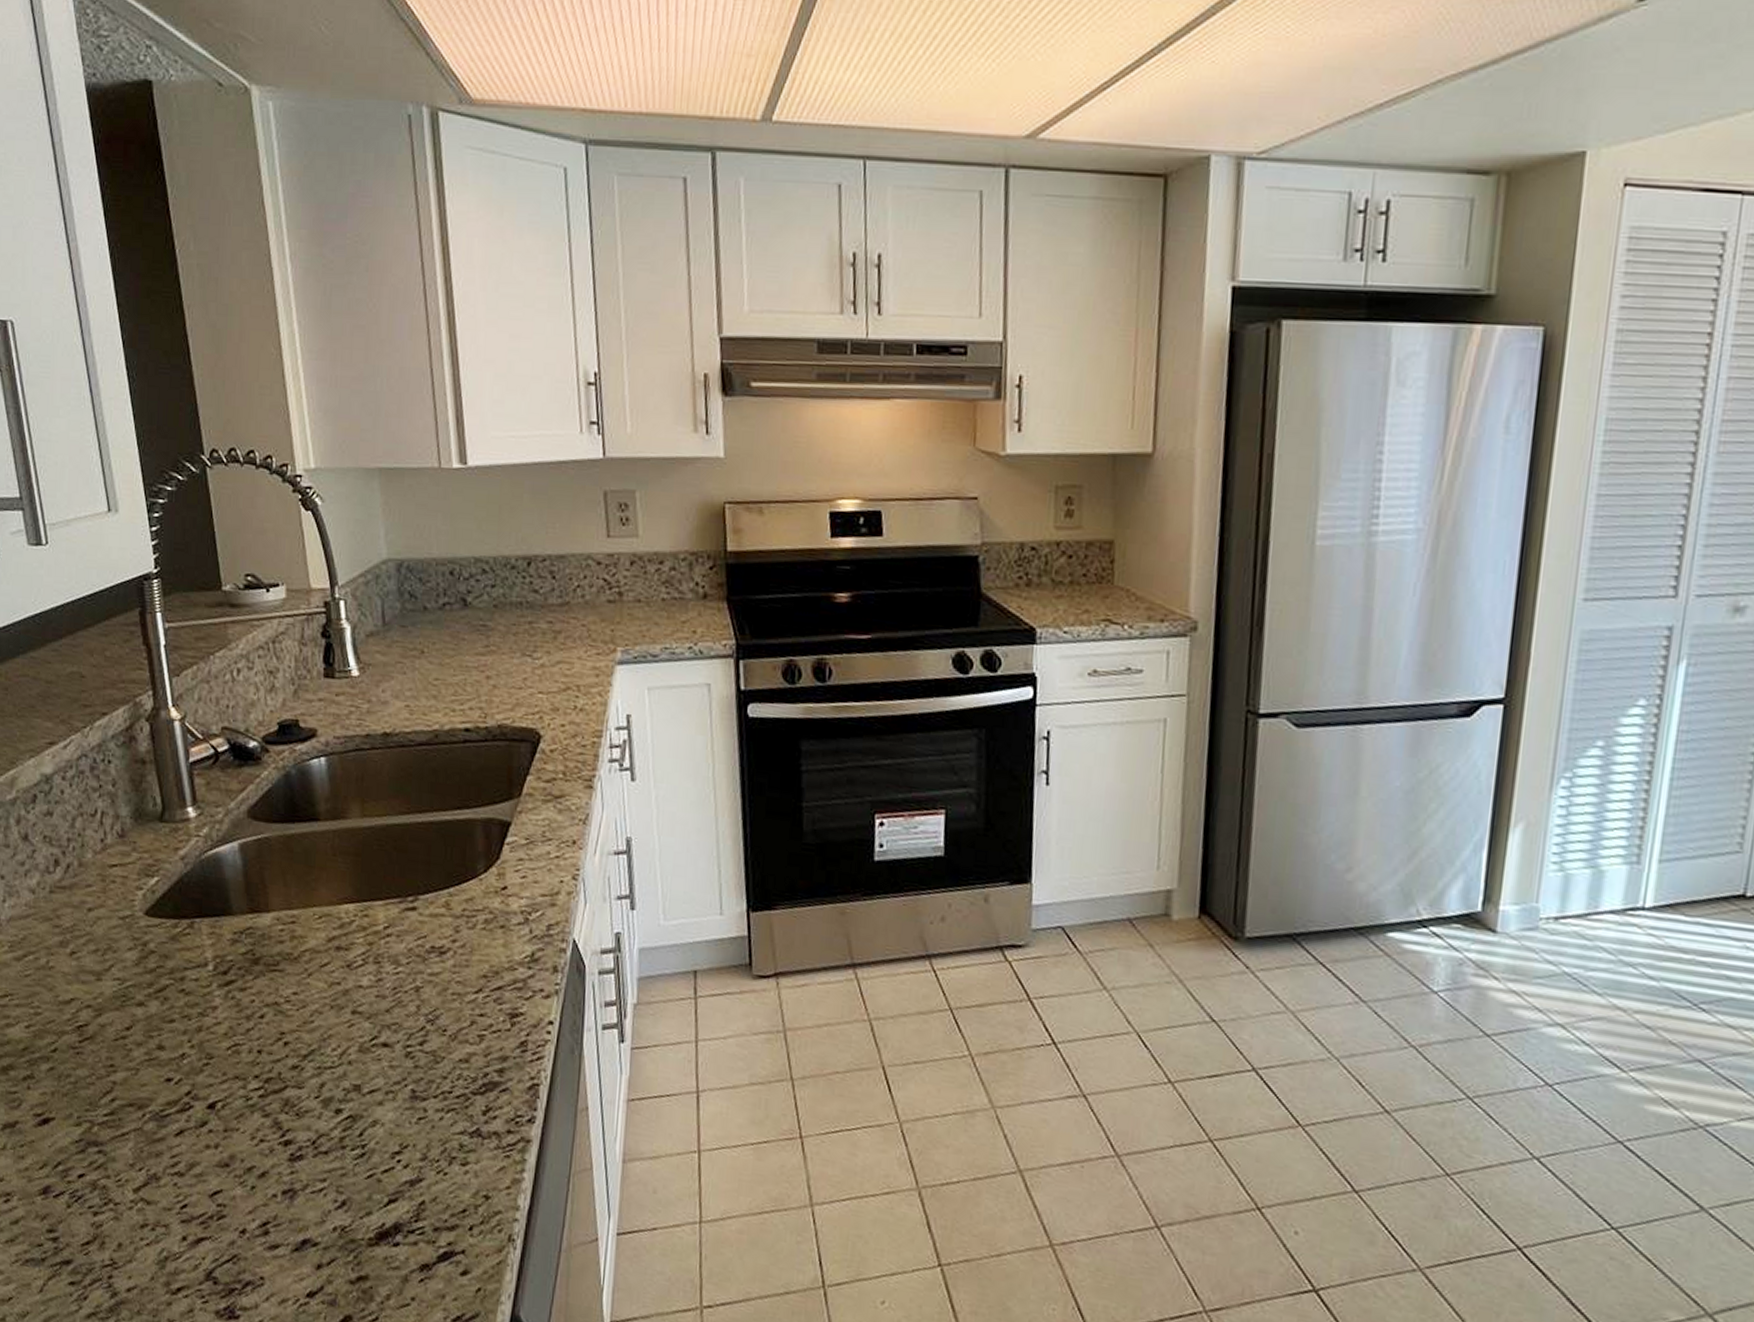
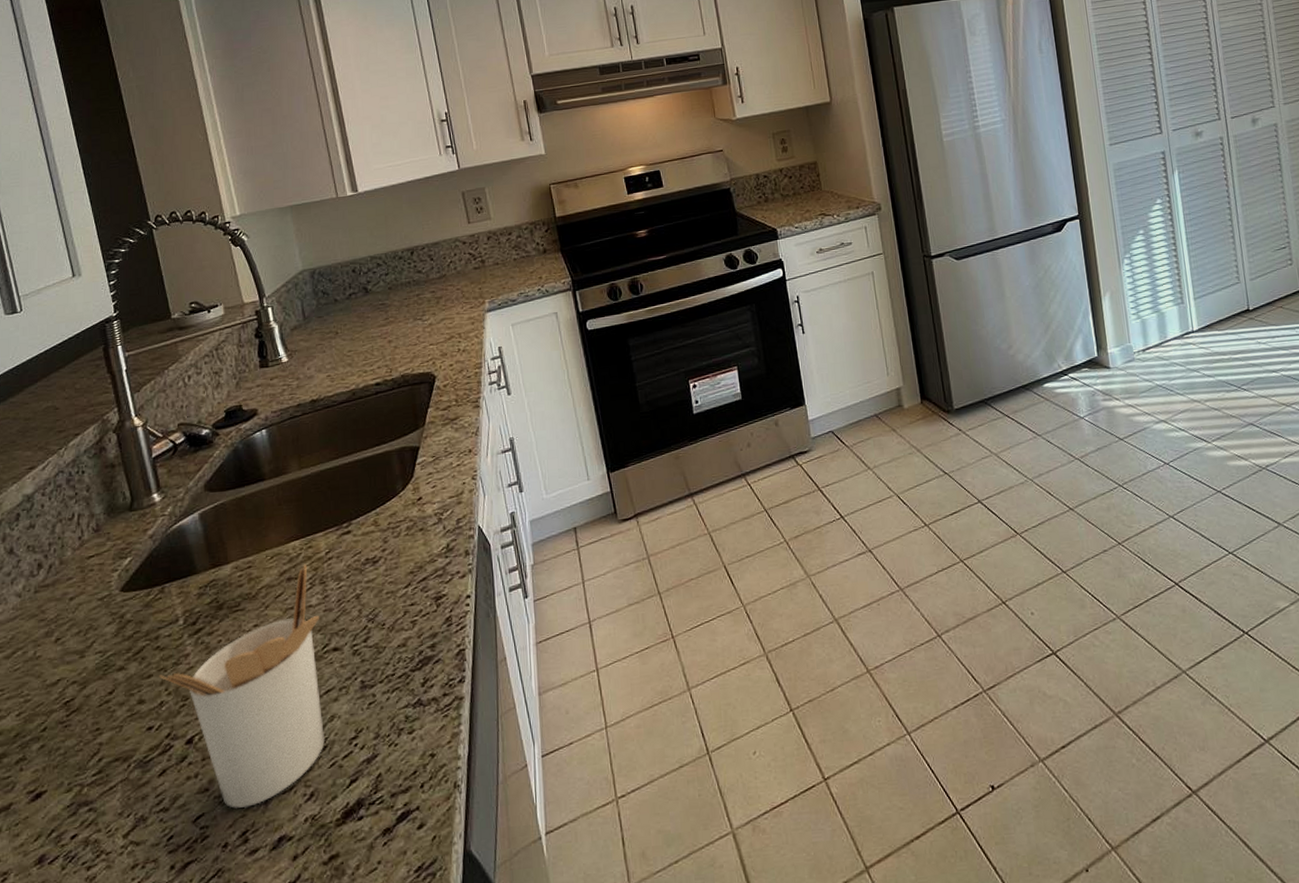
utensil holder: none [182,934,370,1198] -> present [159,564,326,809]

